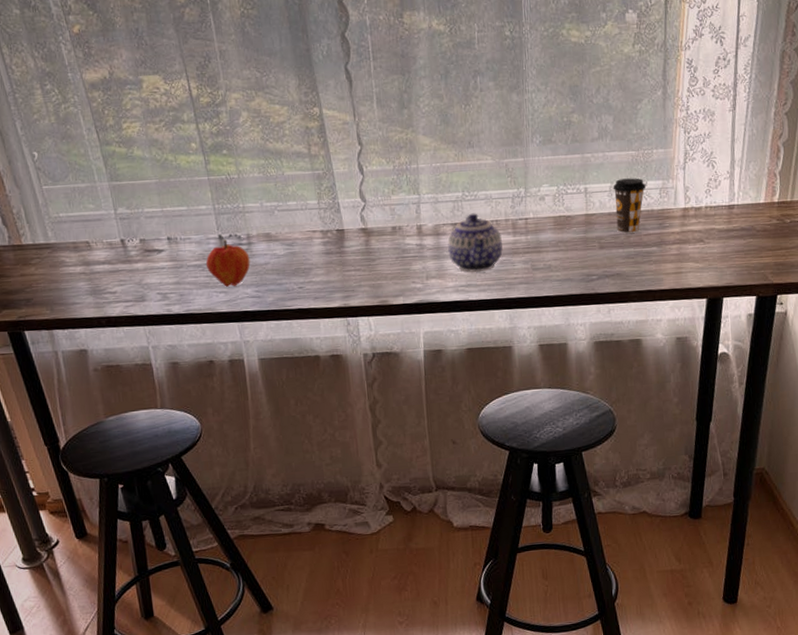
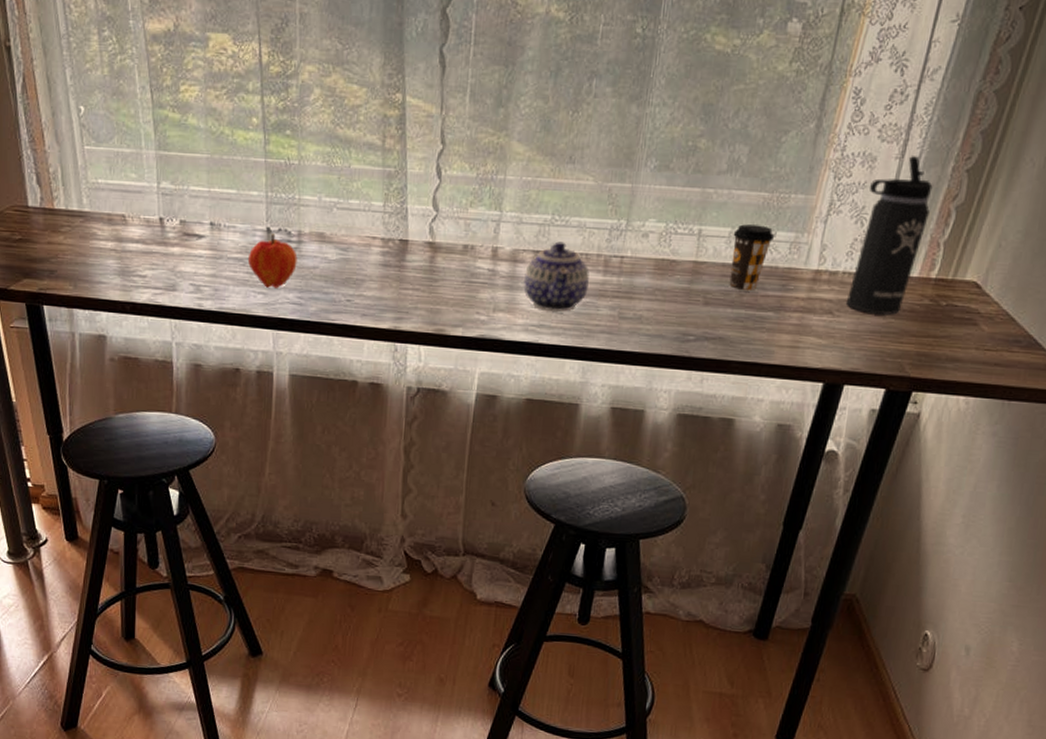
thermos bottle: none [712,107,763,237] -> present [845,156,933,315]

